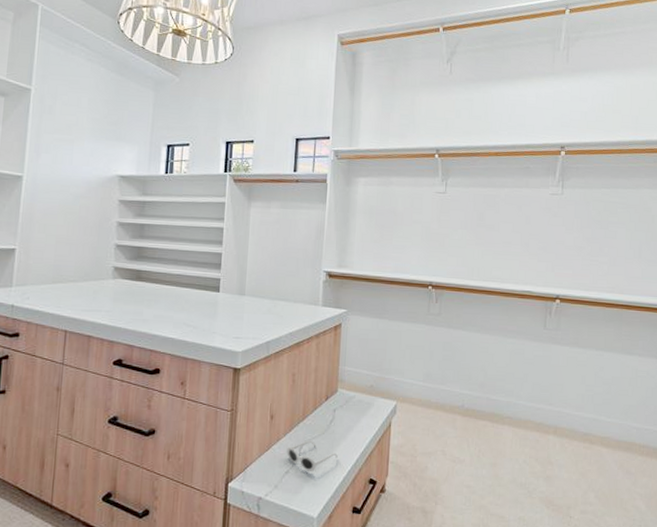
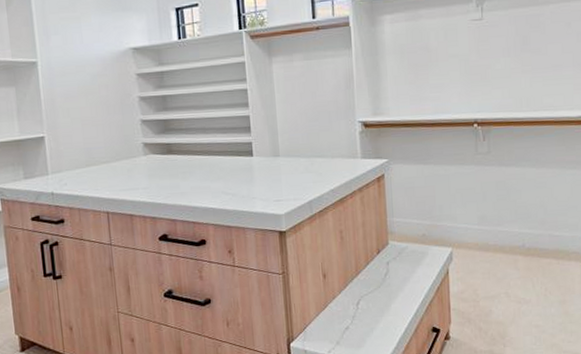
sunglasses: present [287,440,338,471] -> none [344,295,397,325]

